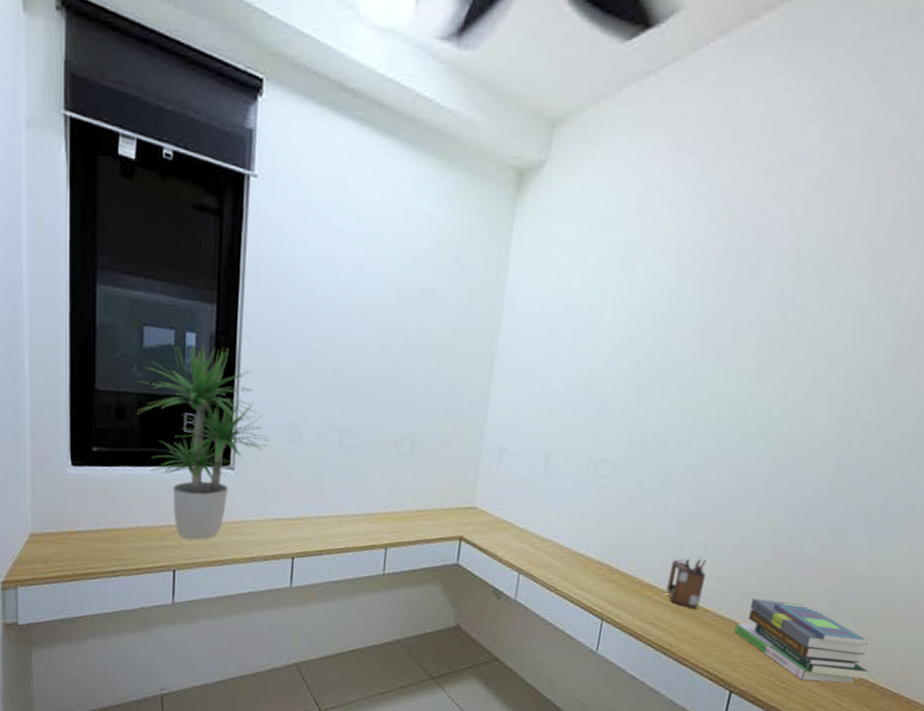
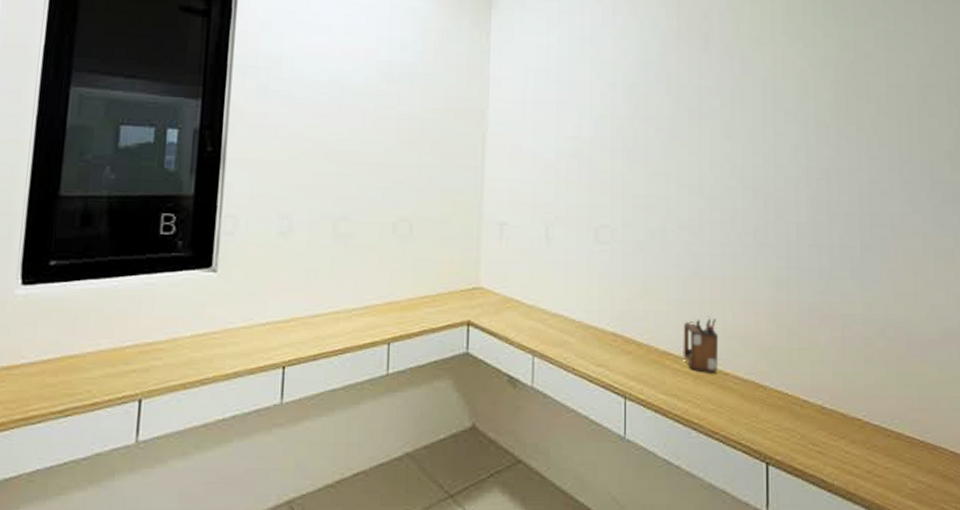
potted plant: present [136,344,270,540] -> none [107,140,258,359]
books: present [734,598,870,683] -> none [757,355,893,440]

